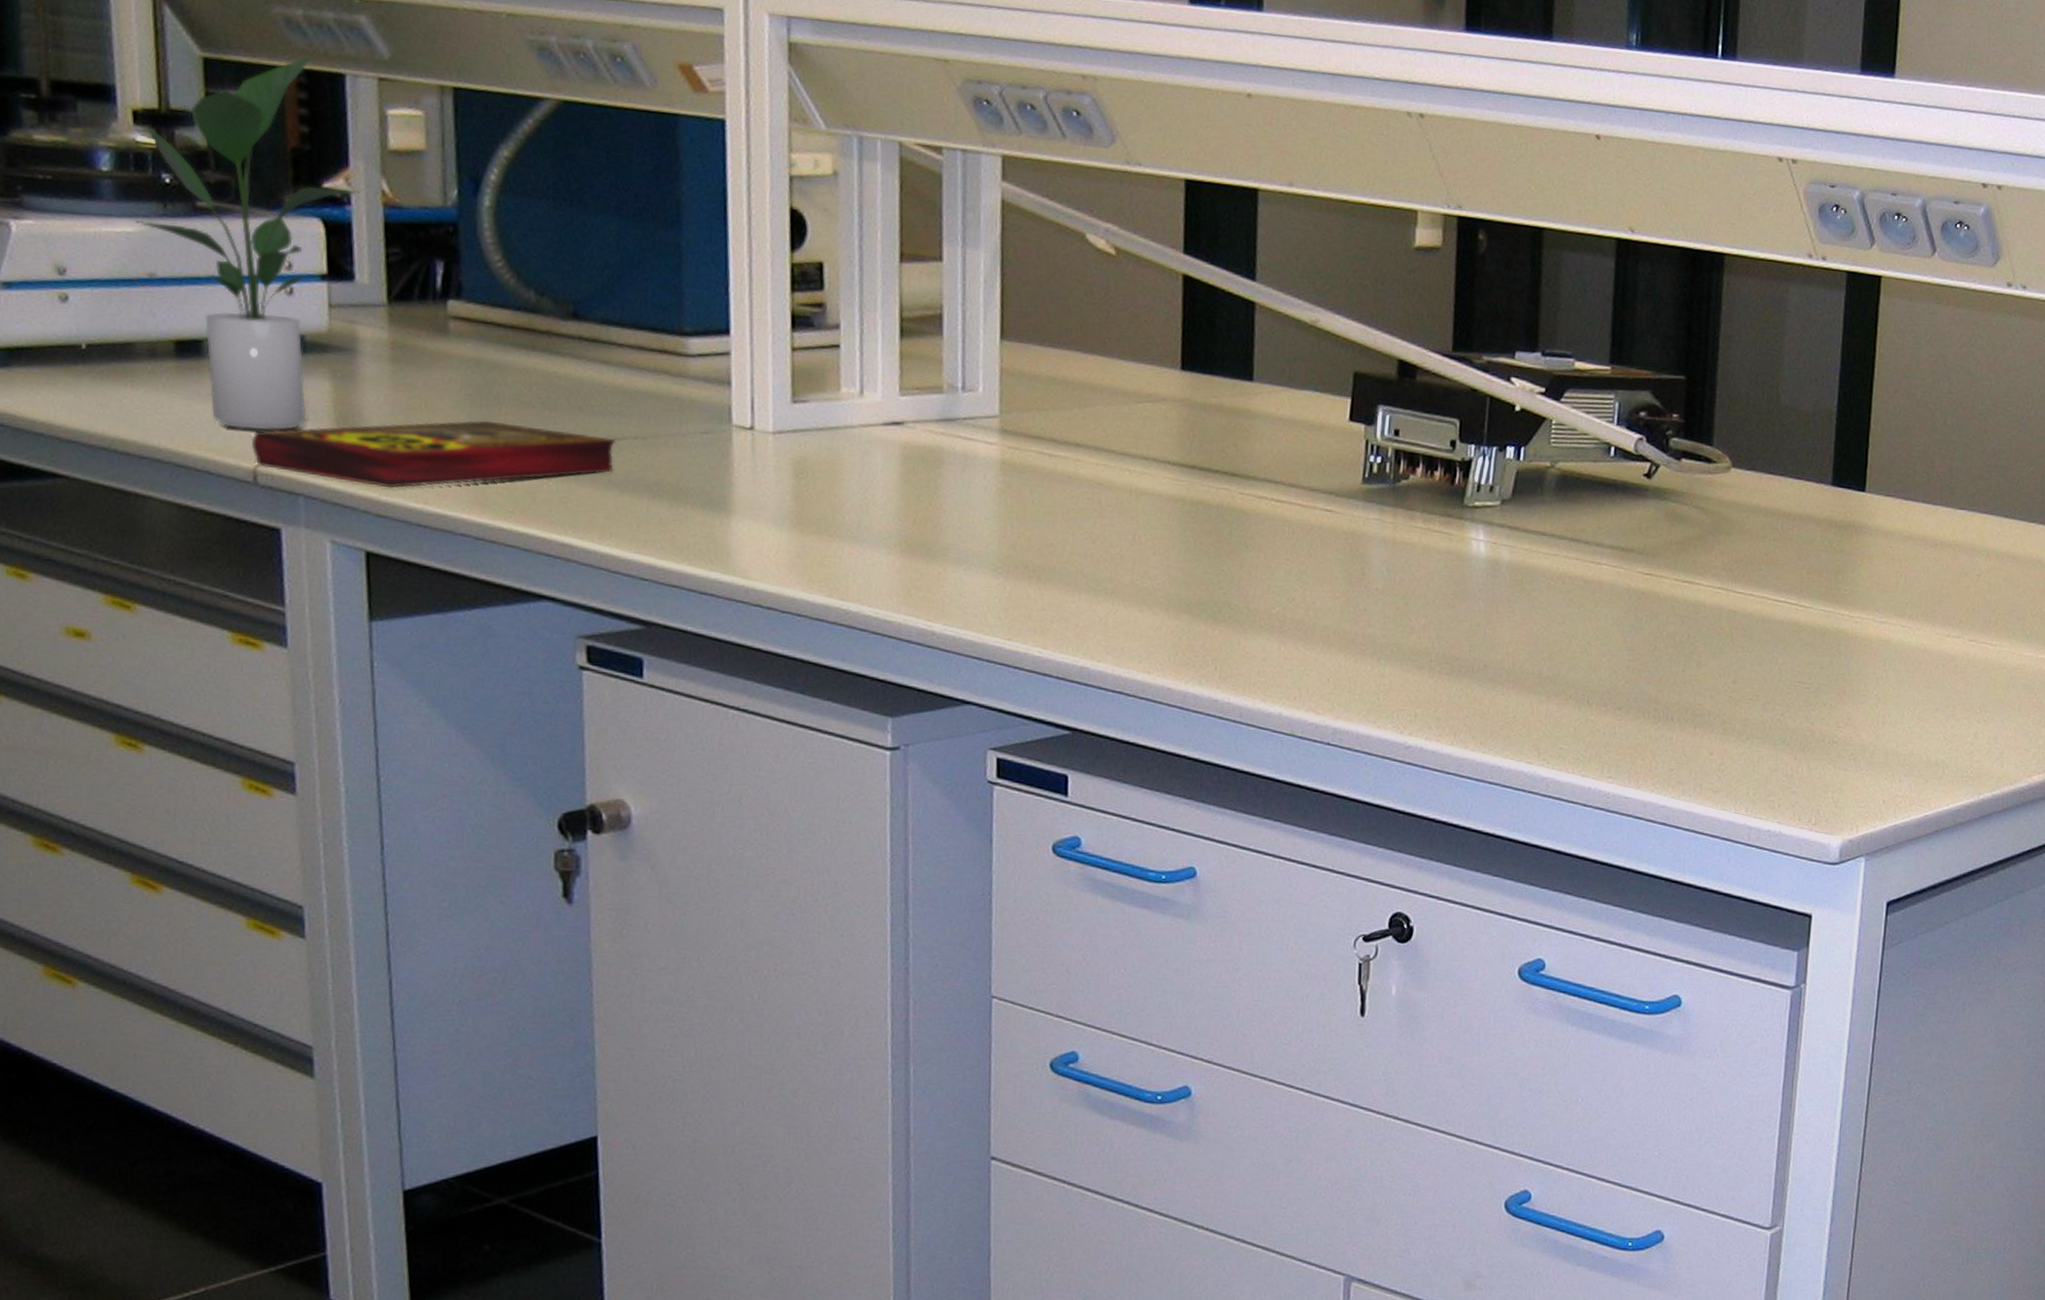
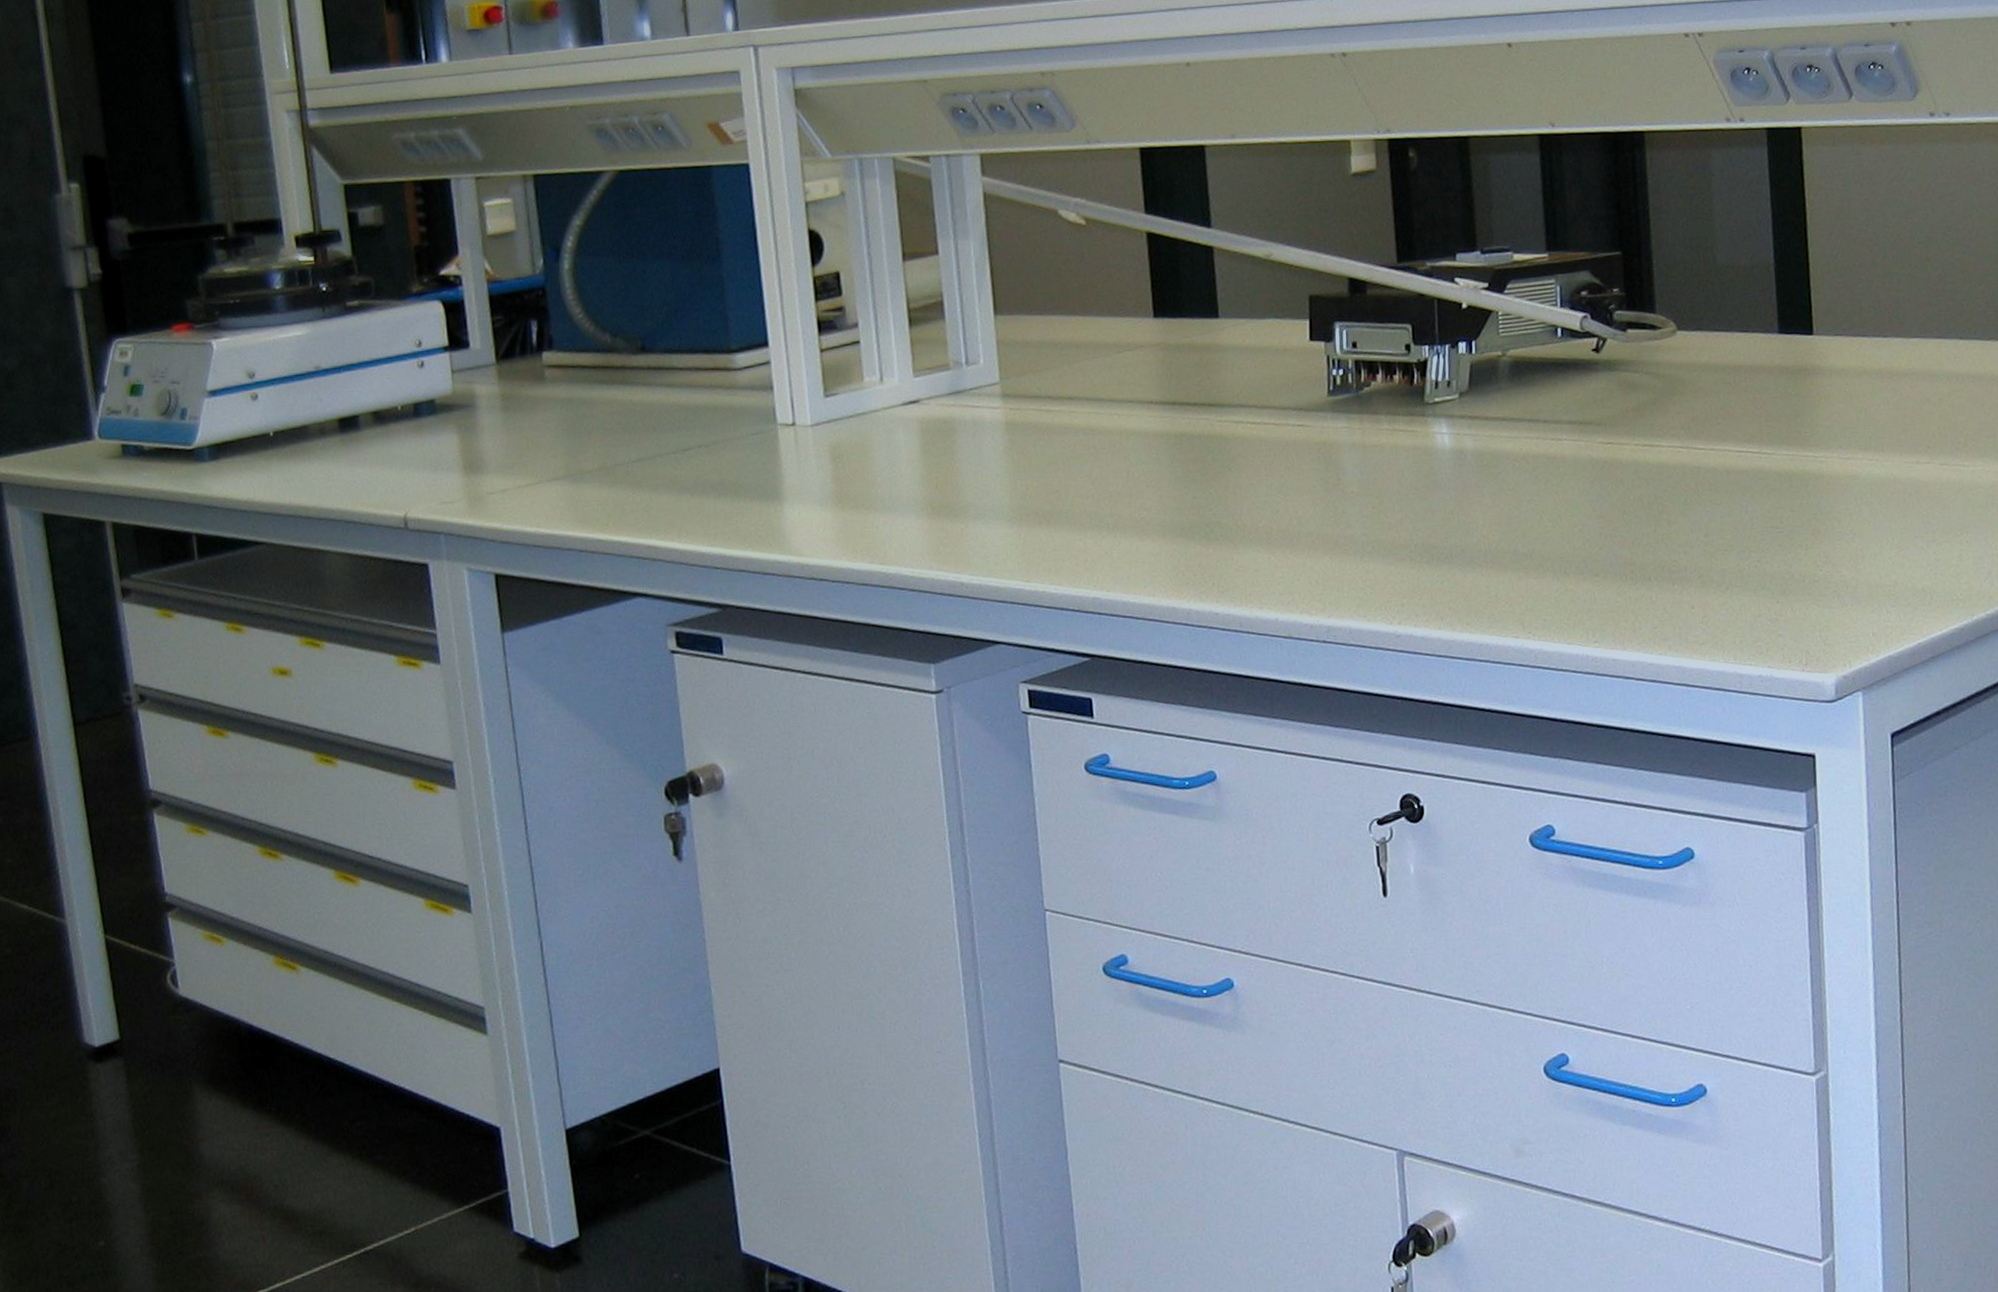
potted plant: present [136,55,361,430] -> none [303,168,469,485]
book: present [251,420,615,488] -> none [400,448,685,518]

